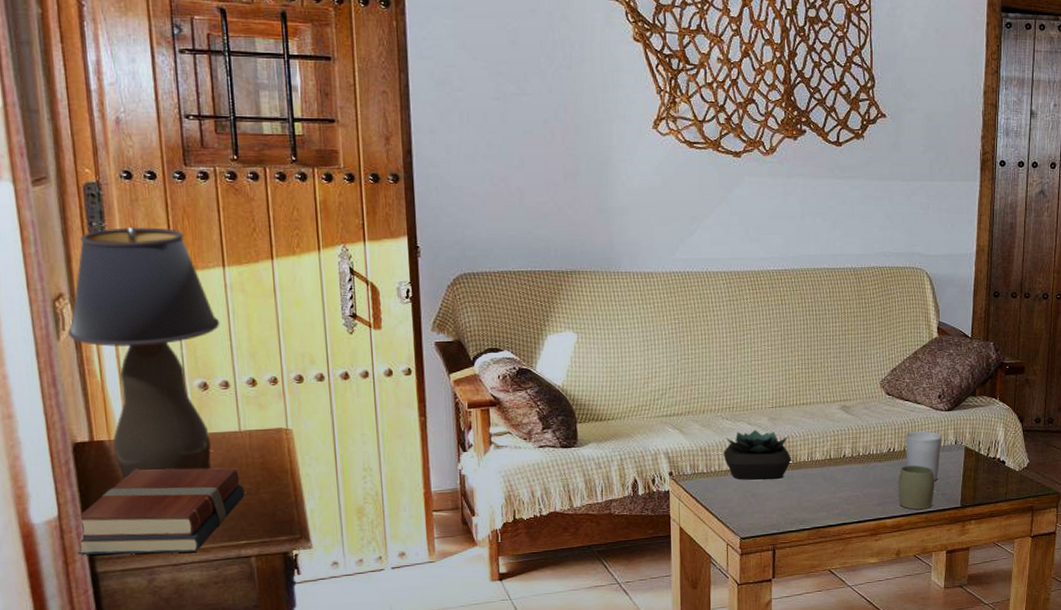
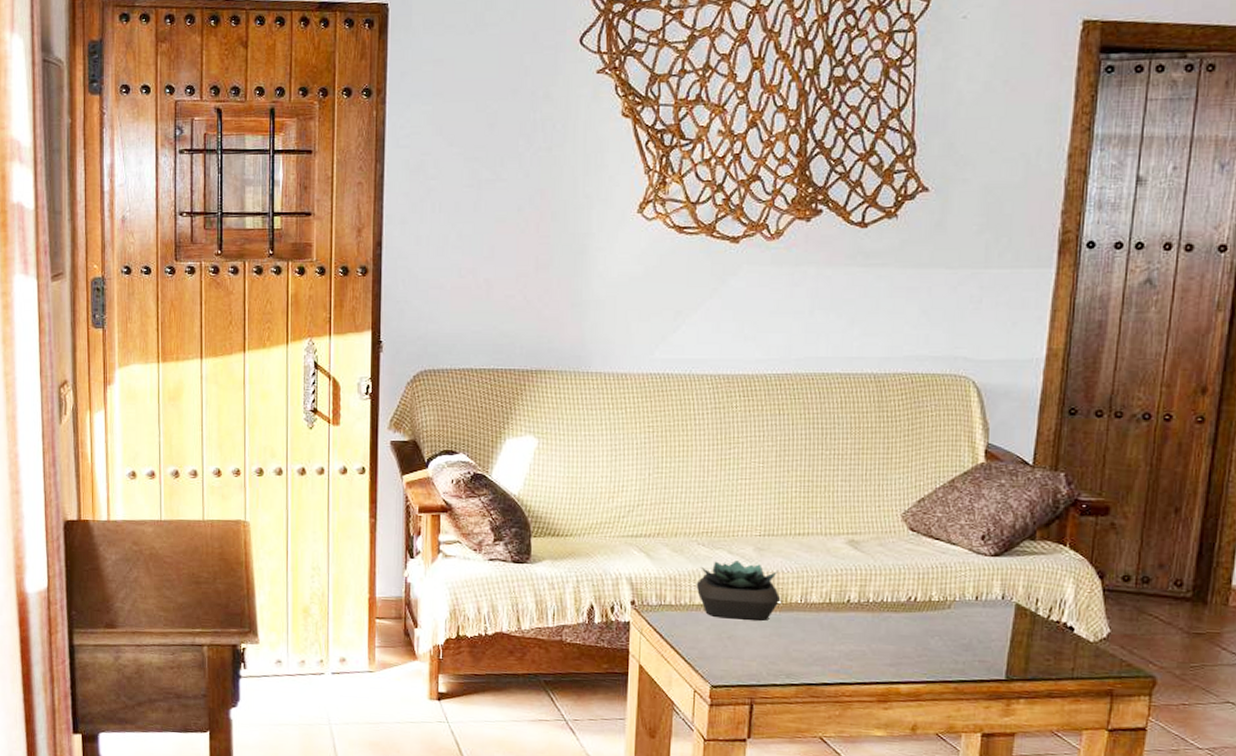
table lamp: present [68,227,220,480] -> none [69,319,194,559]
books: present [77,468,245,555] -> none [60,549,203,635]
mug: present [898,465,935,509] -> none [918,620,971,677]
candle holder: present [905,431,942,481] -> none [931,578,983,643]

